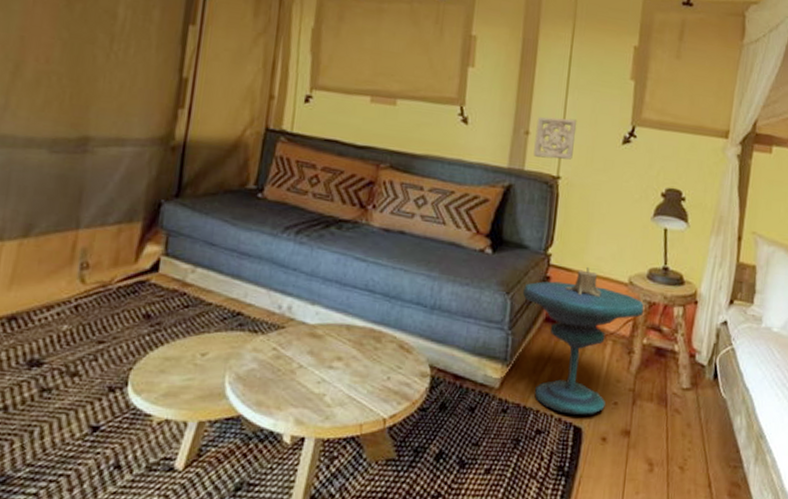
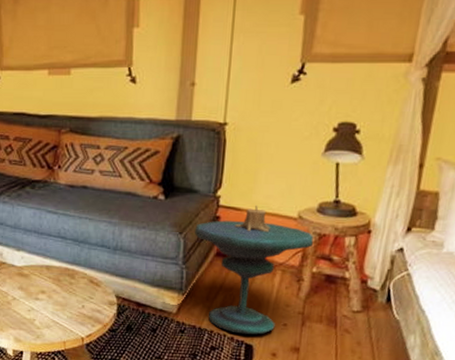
wall ornament: present [533,117,577,160] -> none [200,64,243,106]

